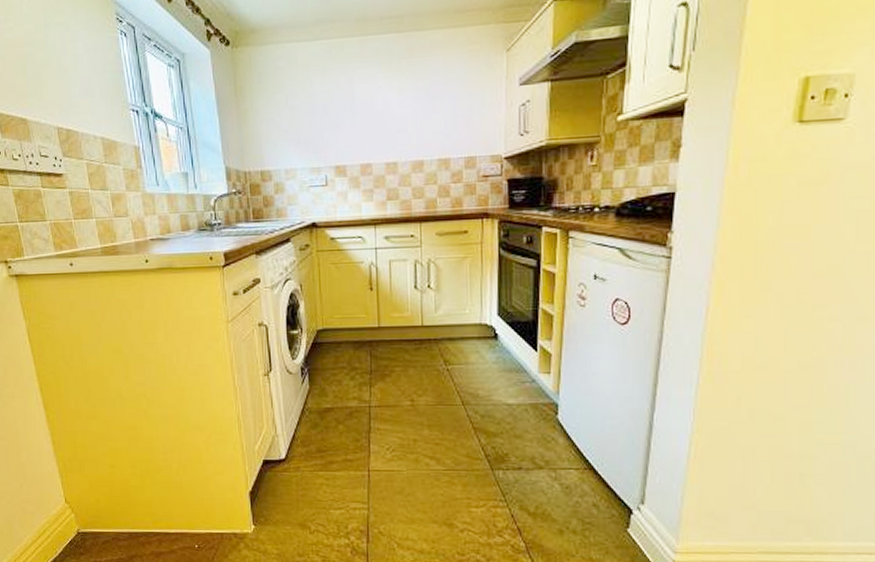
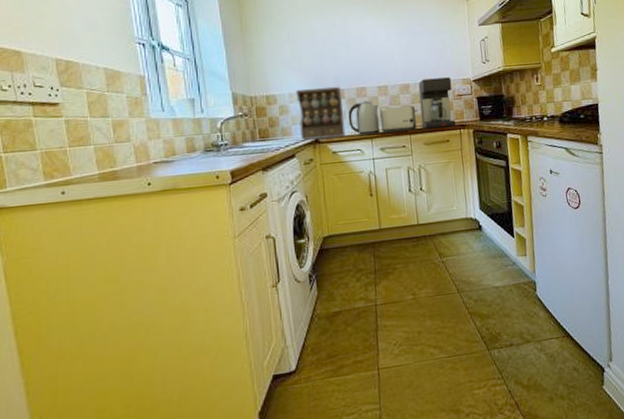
spice rack: none [293,161,346,223] -> present [296,86,346,140]
kettle: none [349,180,386,221] -> present [348,101,381,136]
toaster: none [386,188,431,220] -> present [380,106,417,134]
coffee maker: none [435,153,478,218] -> present [418,77,457,130]

